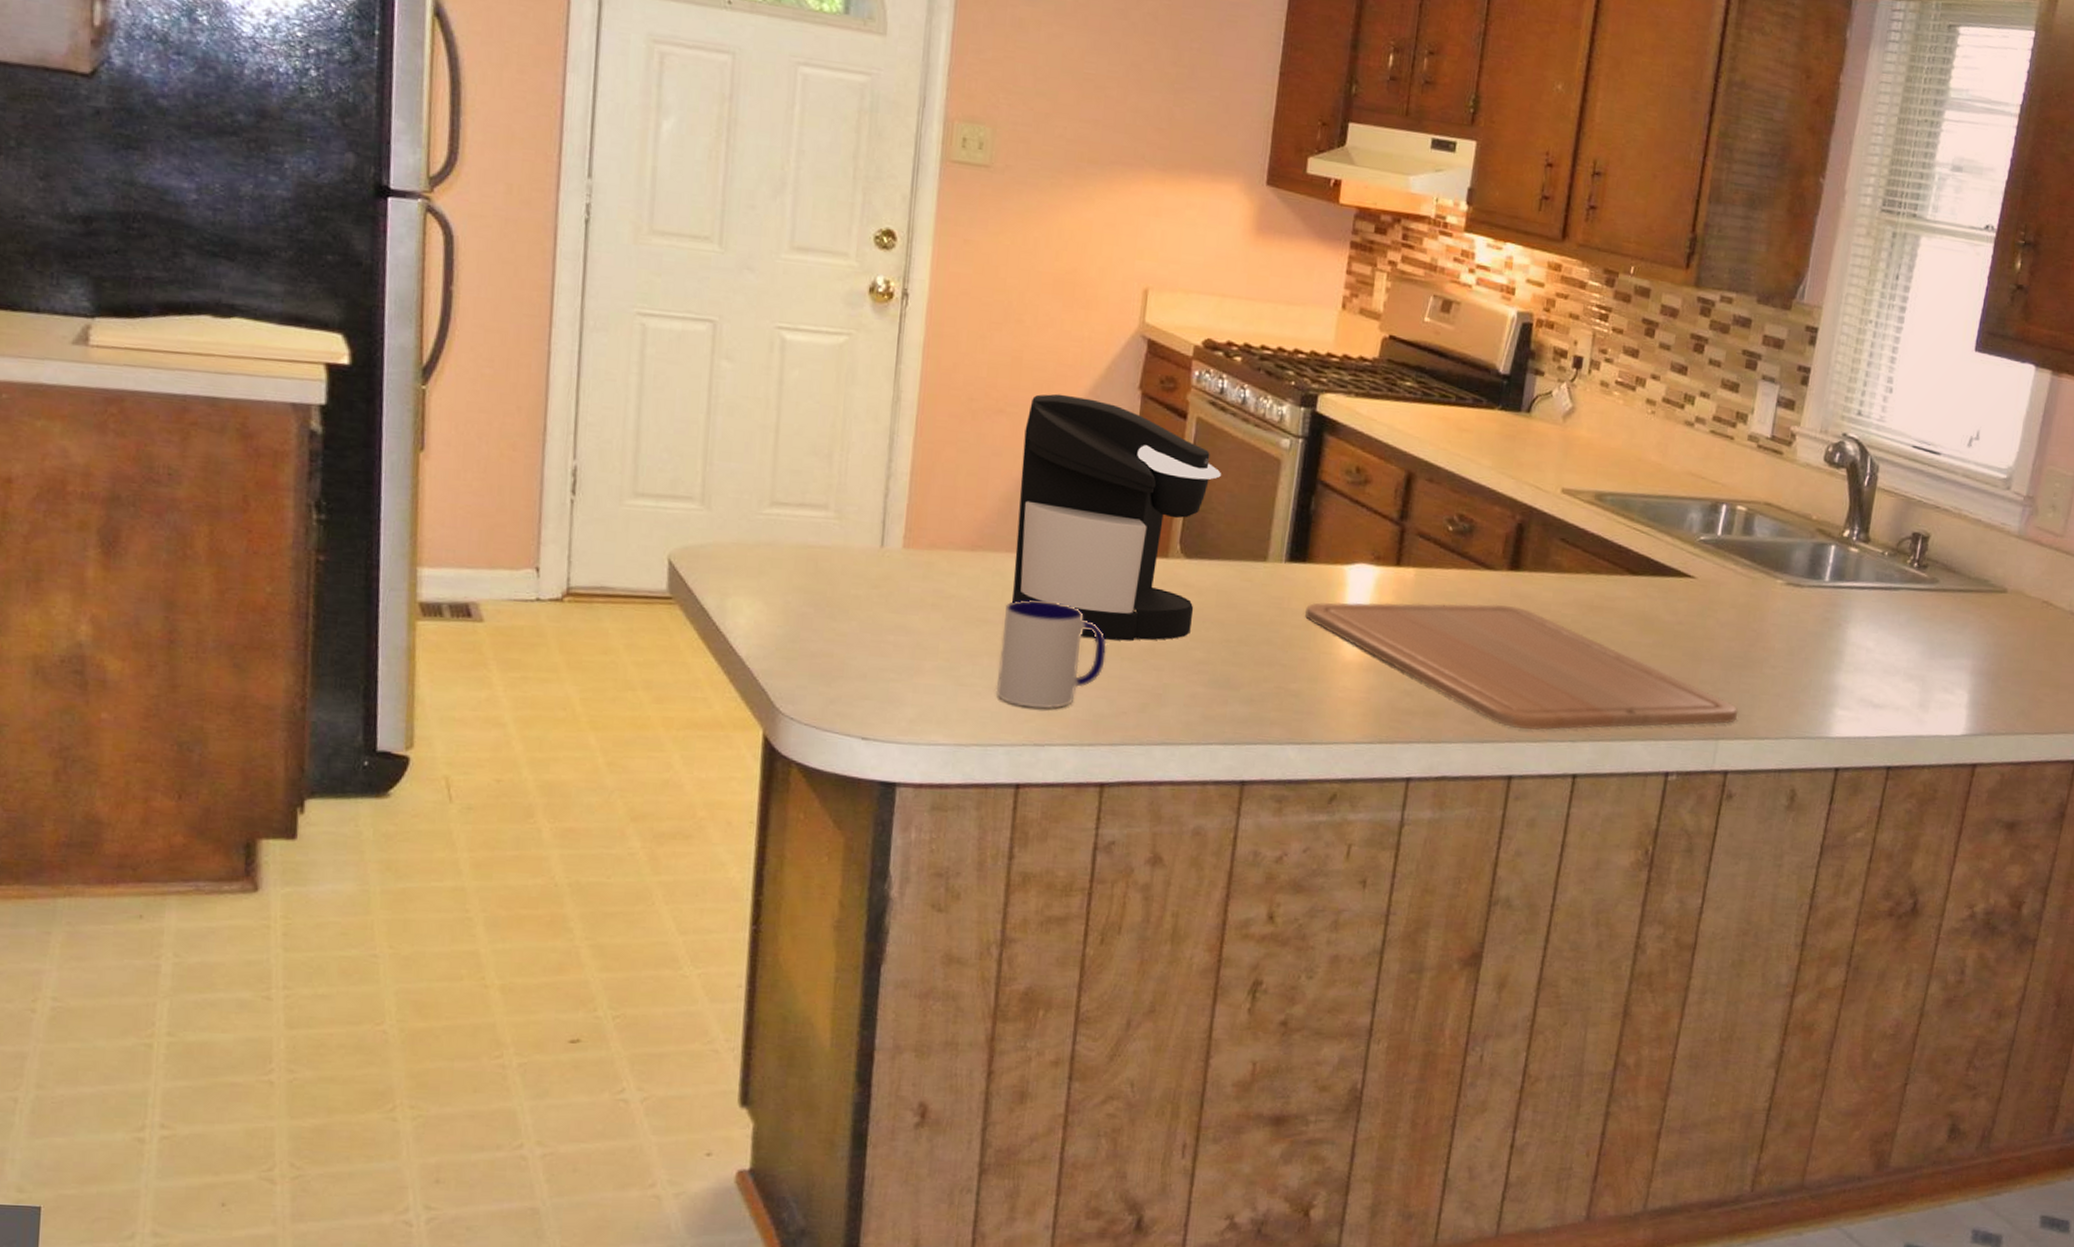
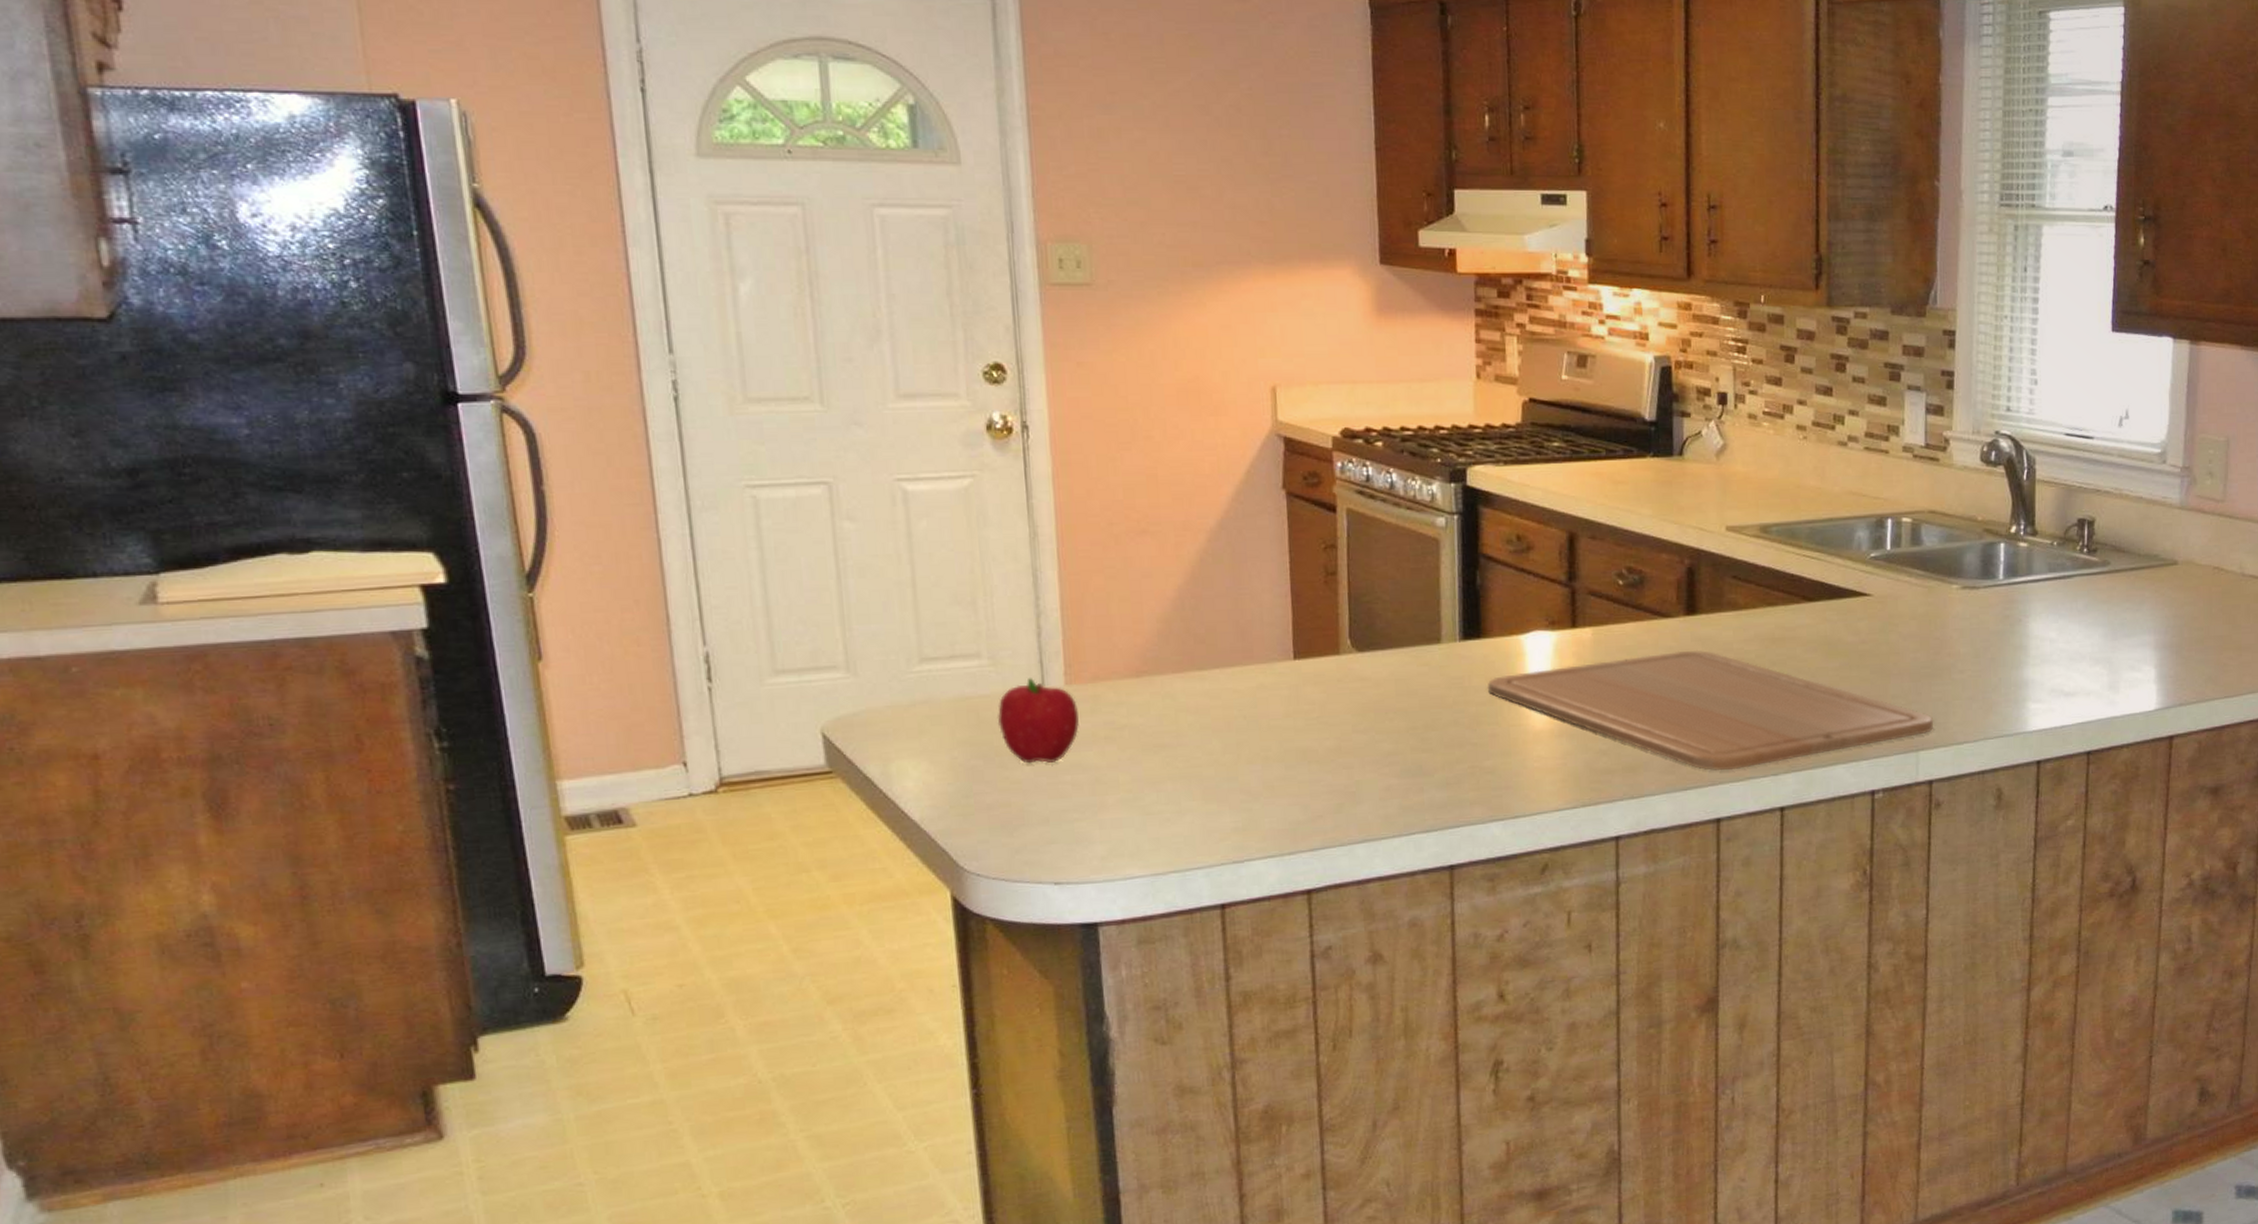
fruit: none [833,536,911,621] -> present [997,678,1079,764]
mug: present [995,600,1107,709] -> none [1182,716,1292,826]
coffee maker: present [1012,393,1221,641] -> none [1172,505,1380,747]

